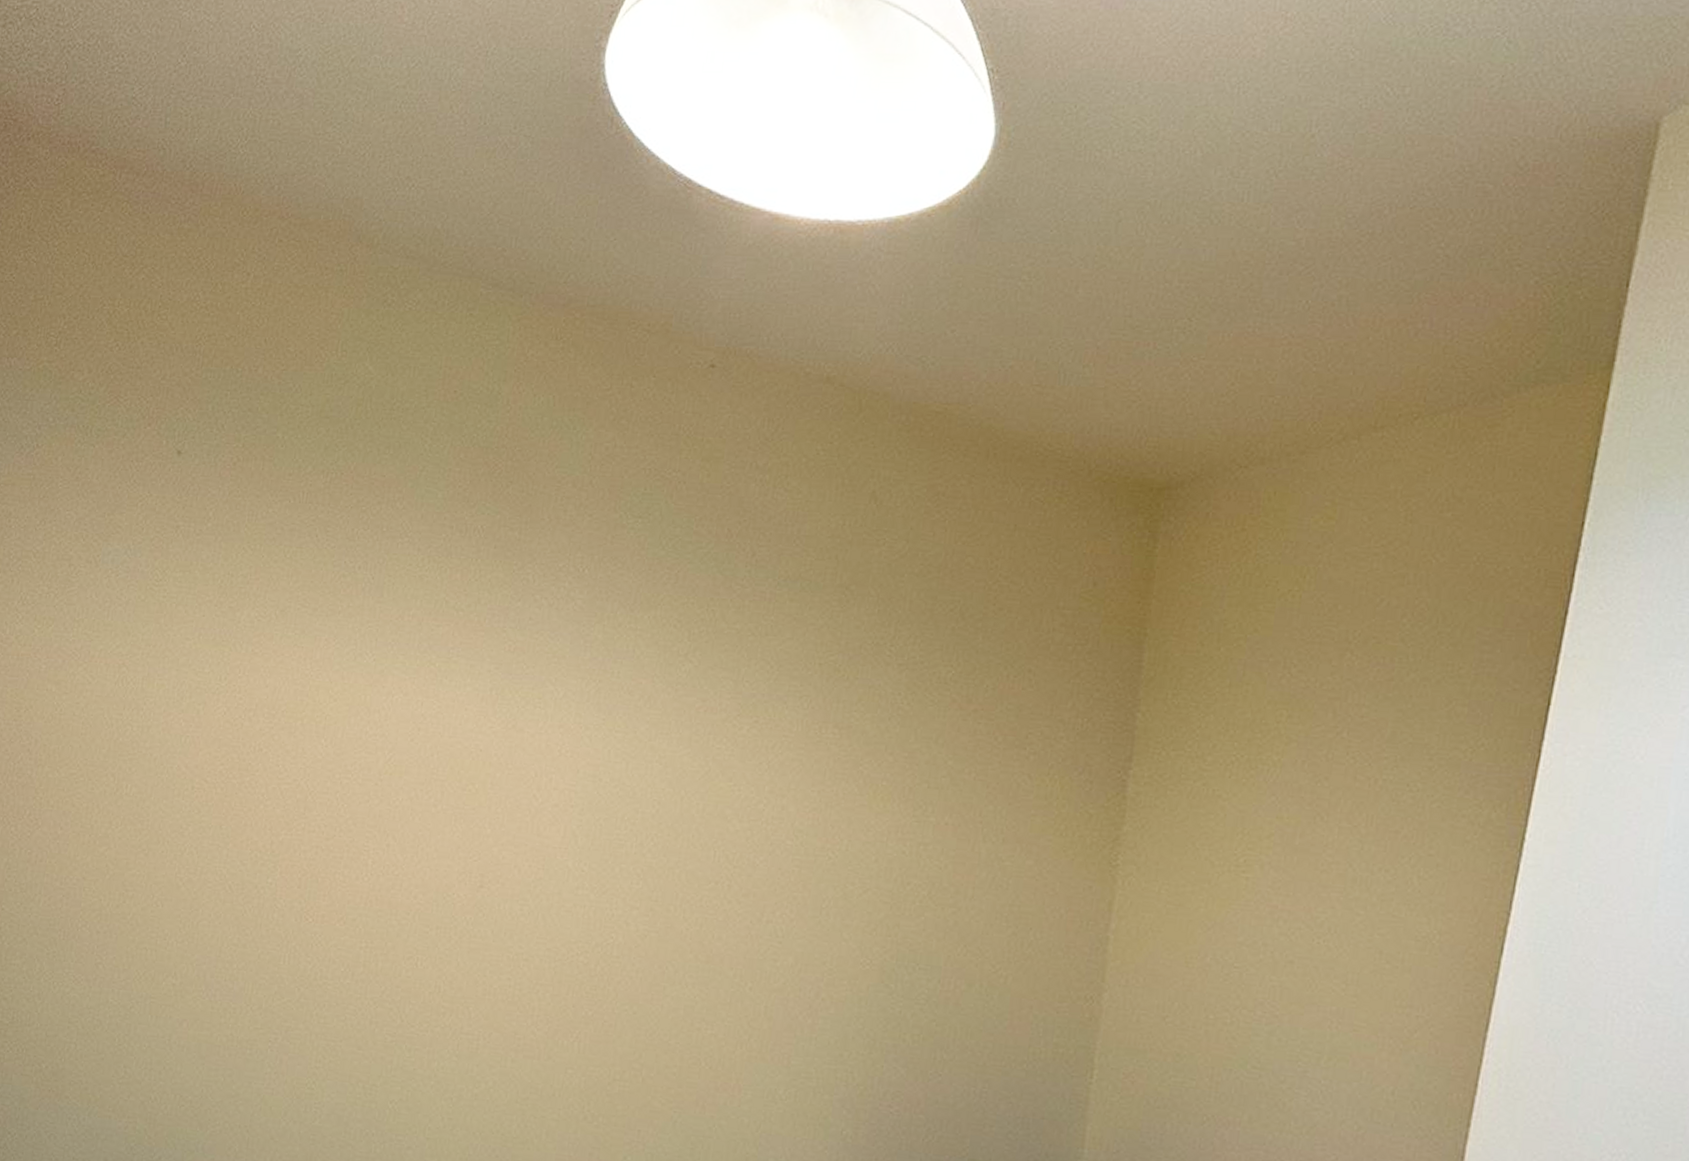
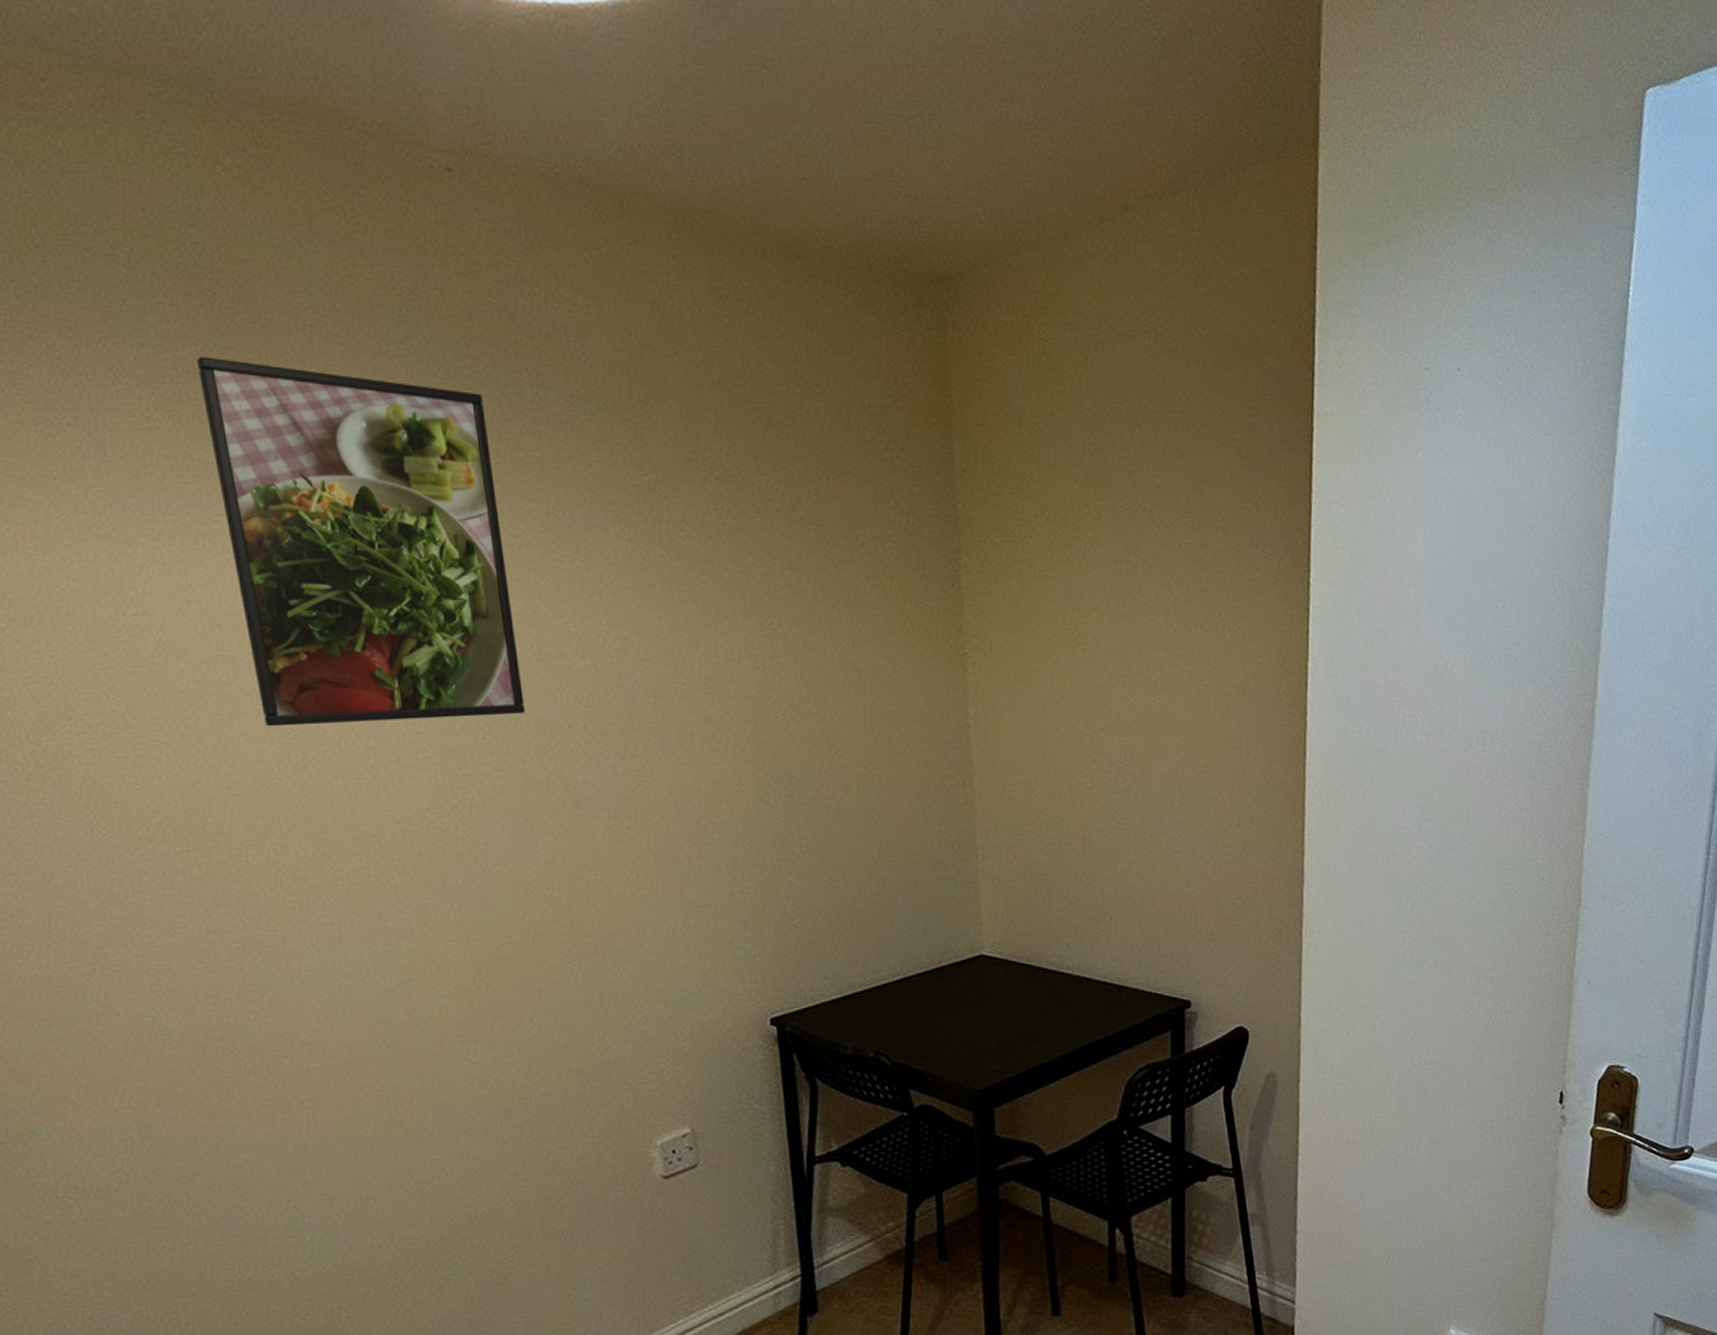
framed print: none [456,518,700,866] -> present [196,357,525,727]

